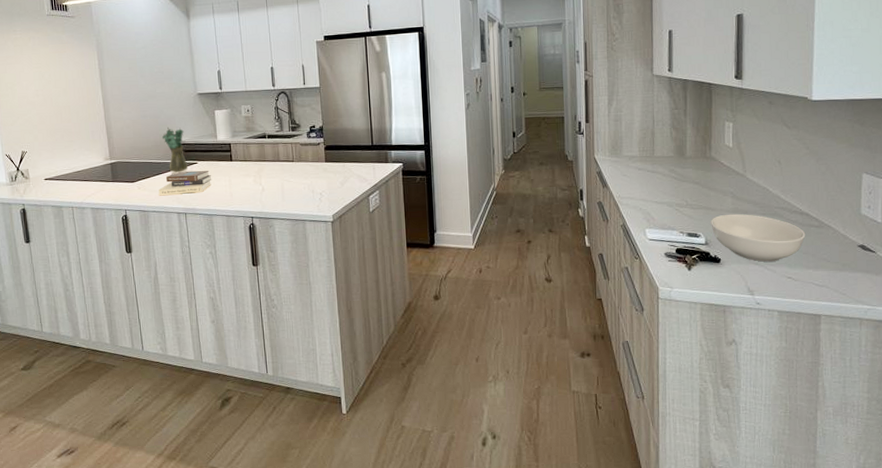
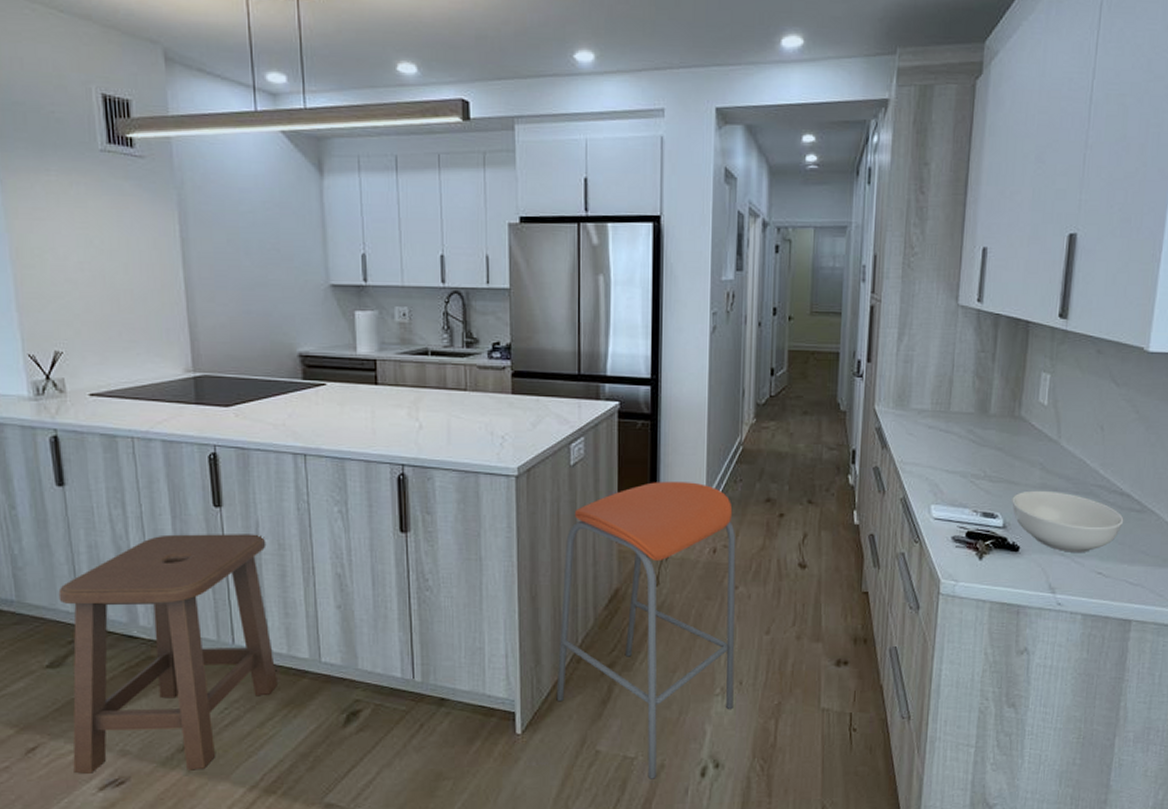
stool: none [28,271,174,446] -> present [58,534,277,774]
books: present [158,170,212,196] -> none [266,394,347,428]
vase: present [162,127,189,175] -> none [275,330,312,399]
bar stool: none [370,220,503,448] -> present [556,482,736,779]

